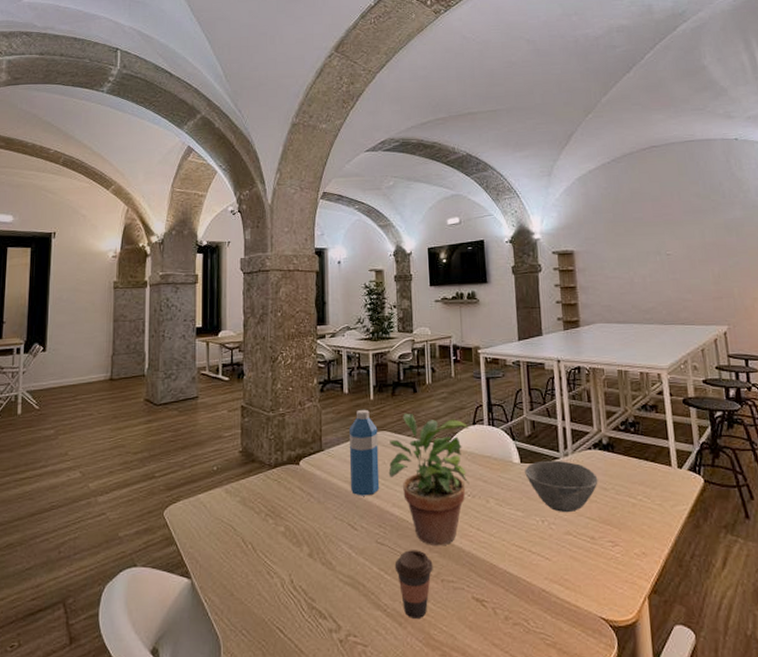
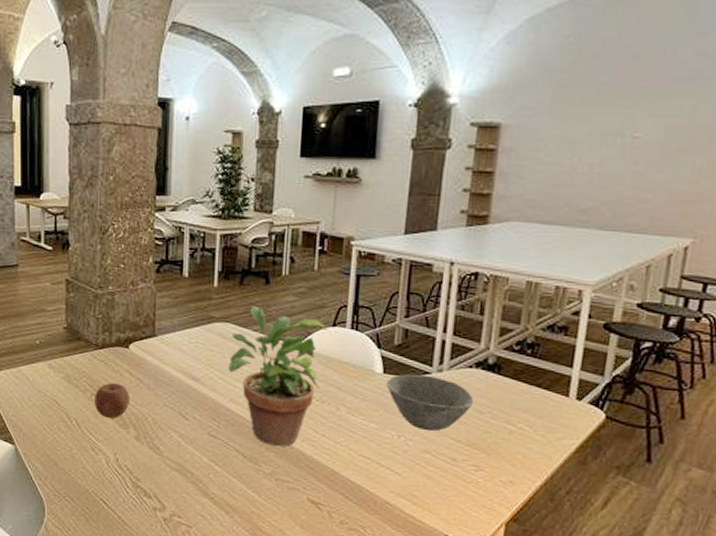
apple: none [269,501,302,537] -> present [95,383,129,418]
water bottle: present [349,409,380,496] -> none [184,296,220,388]
coffee cup: present [394,550,433,618] -> none [226,446,268,511]

